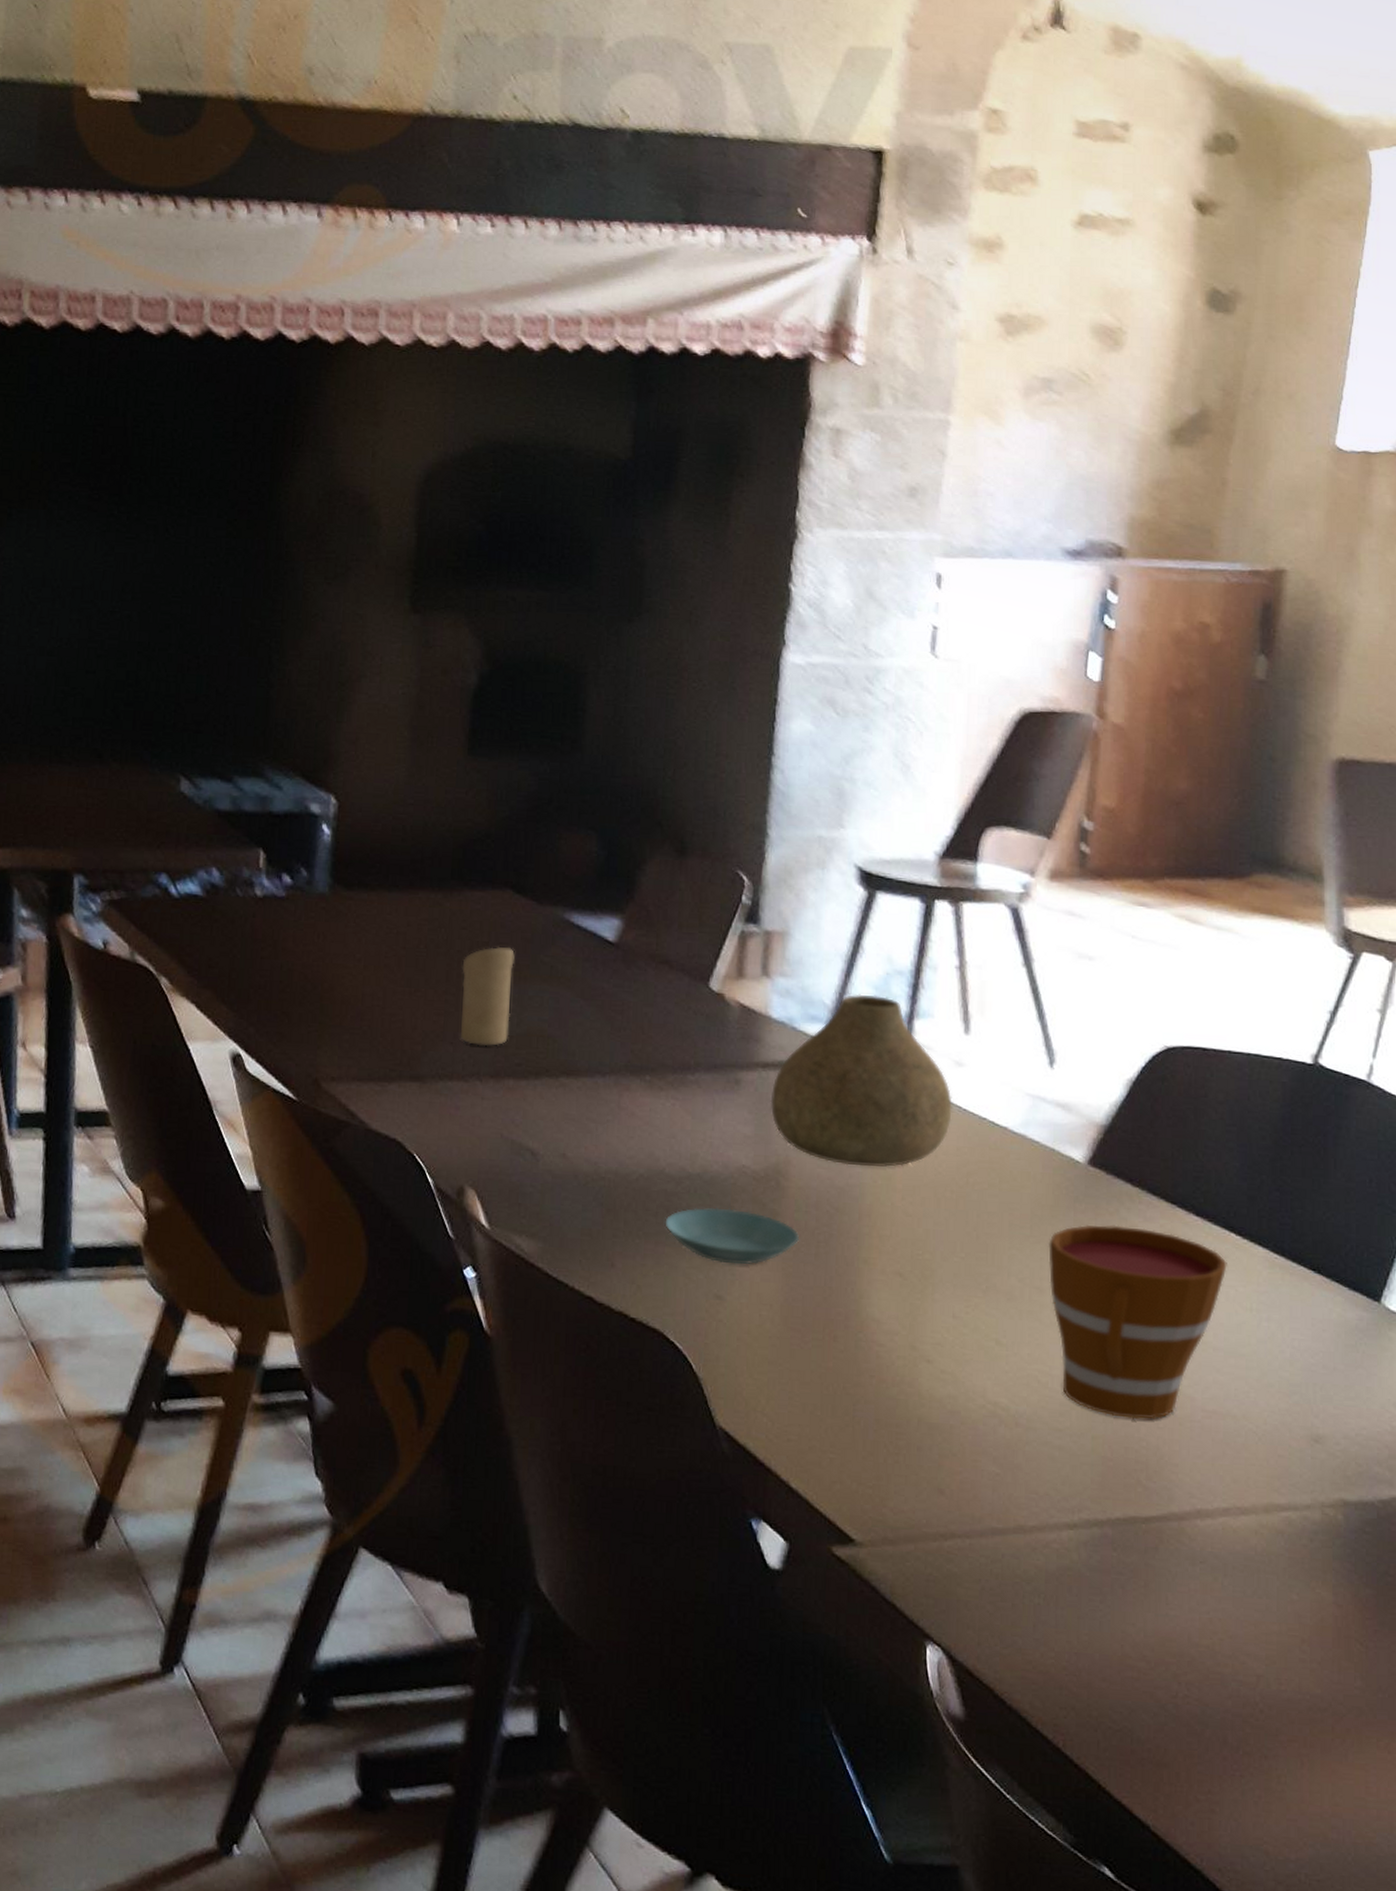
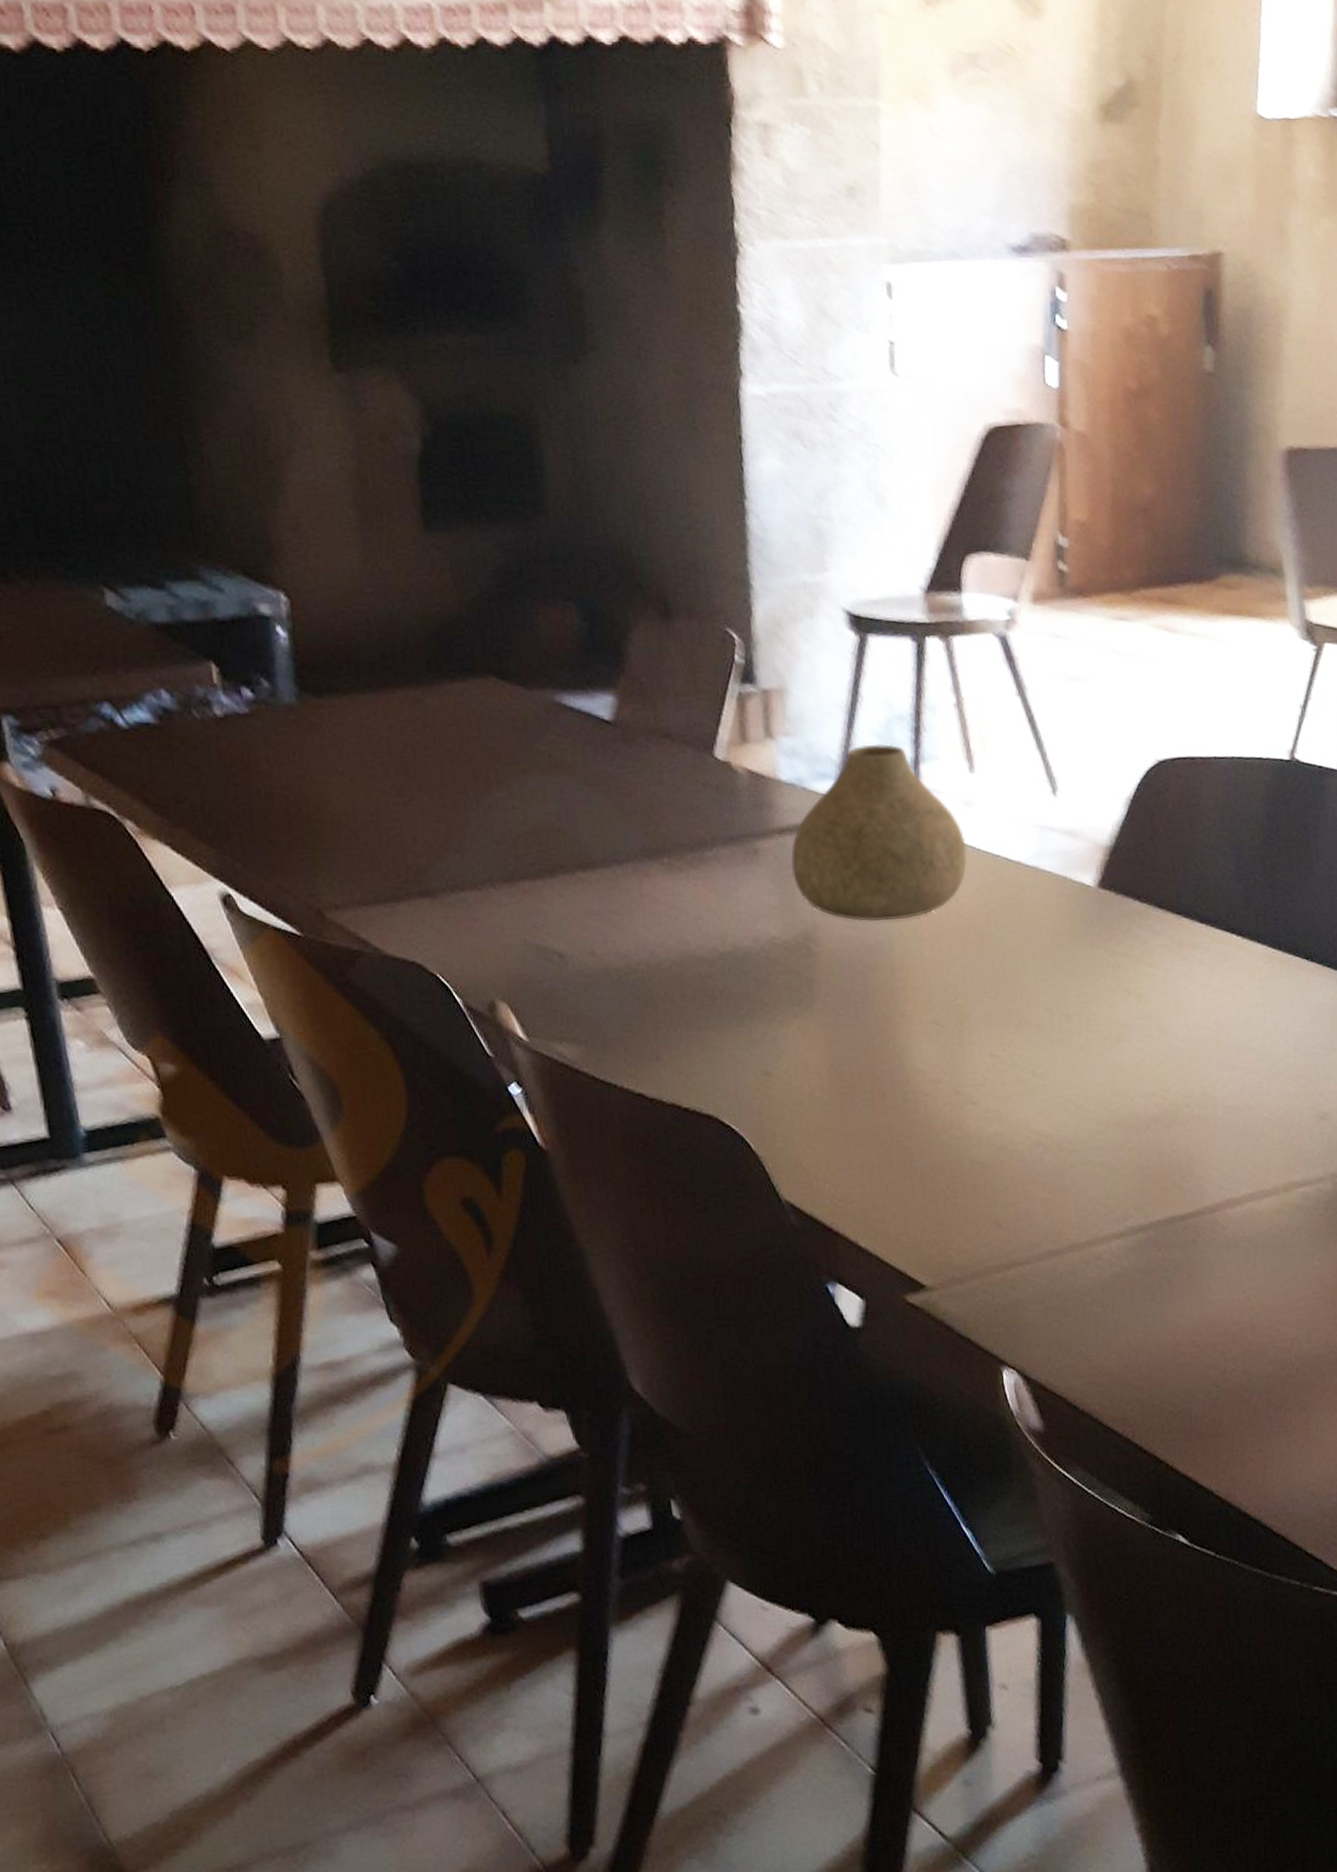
candle: present [461,946,515,1046] -> none [454,739,516,850]
saucer: present [665,1207,800,1265] -> none [704,982,838,1039]
cup: present [1048,1224,1227,1420] -> none [1070,942,1232,1127]

